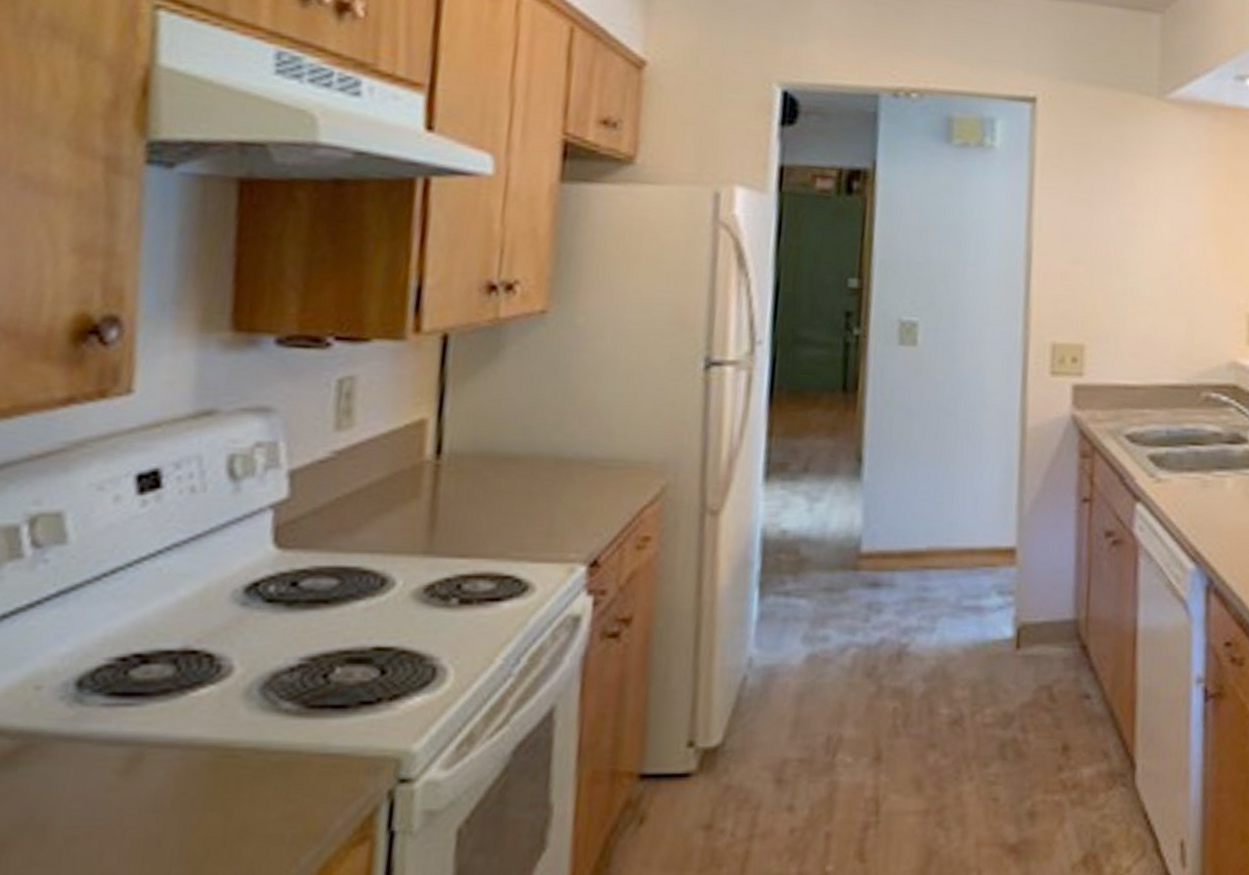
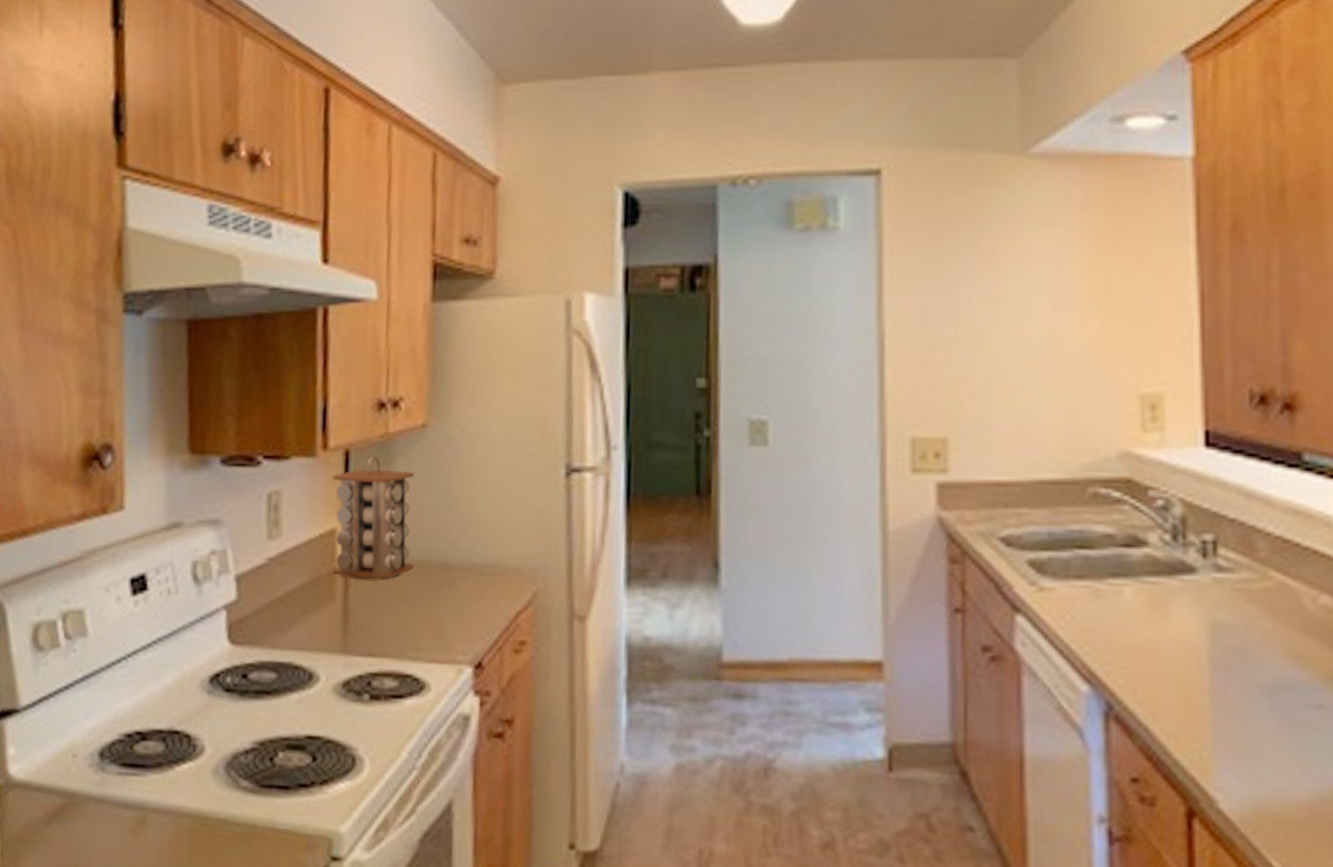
spice rack: none [419,341,529,475] -> present [332,455,415,580]

